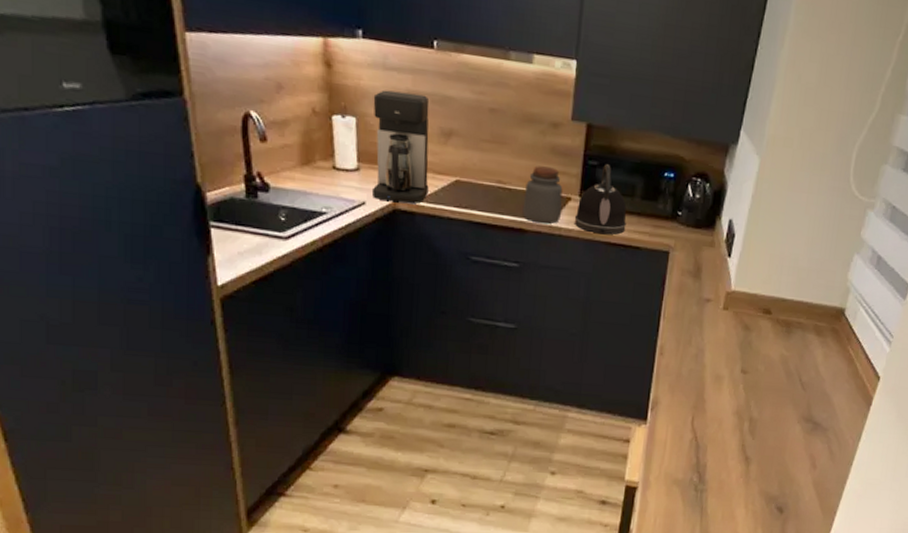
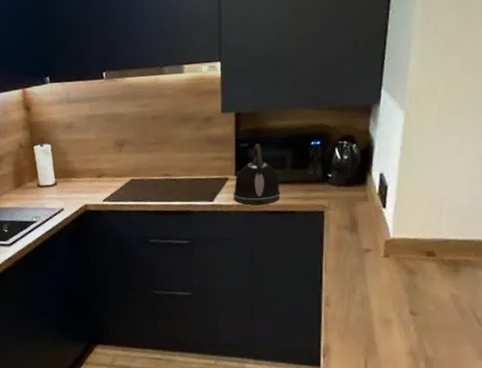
coffee maker: present [371,90,430,204] -> none [62,116,110,205]
jar: present [522,166,563,224] -> none [187,155,221,204]

